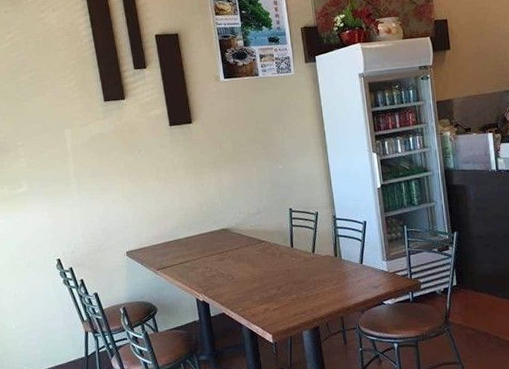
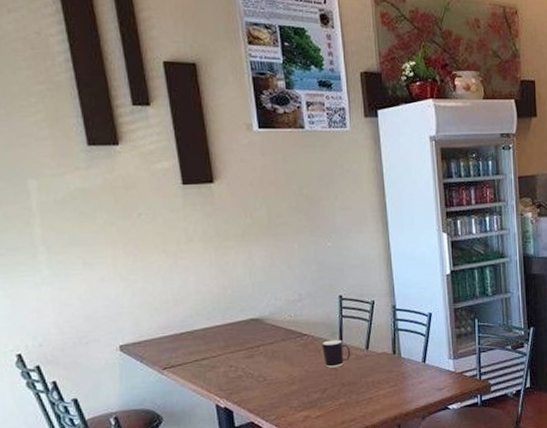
mug: none [276,245,300,269] -> present [321,339,351,368]

